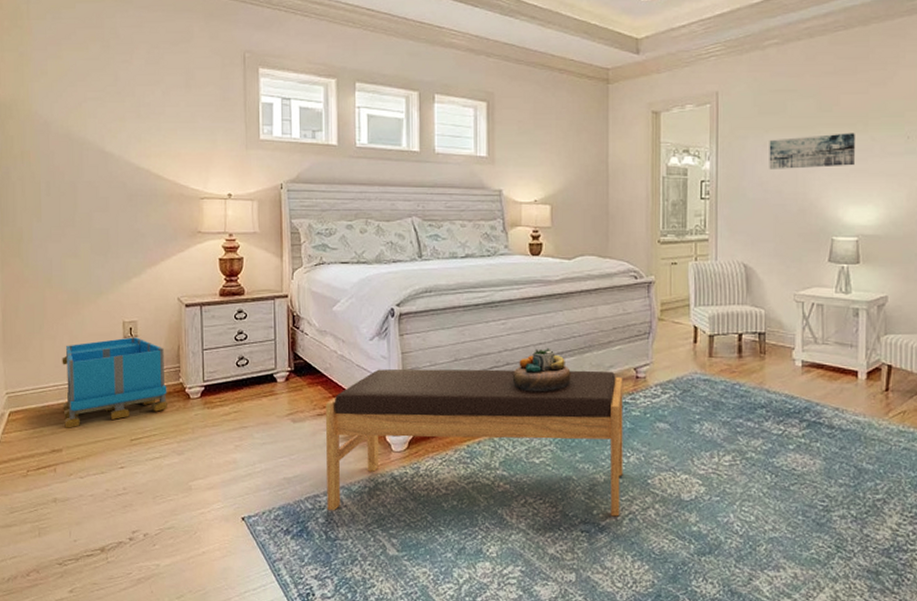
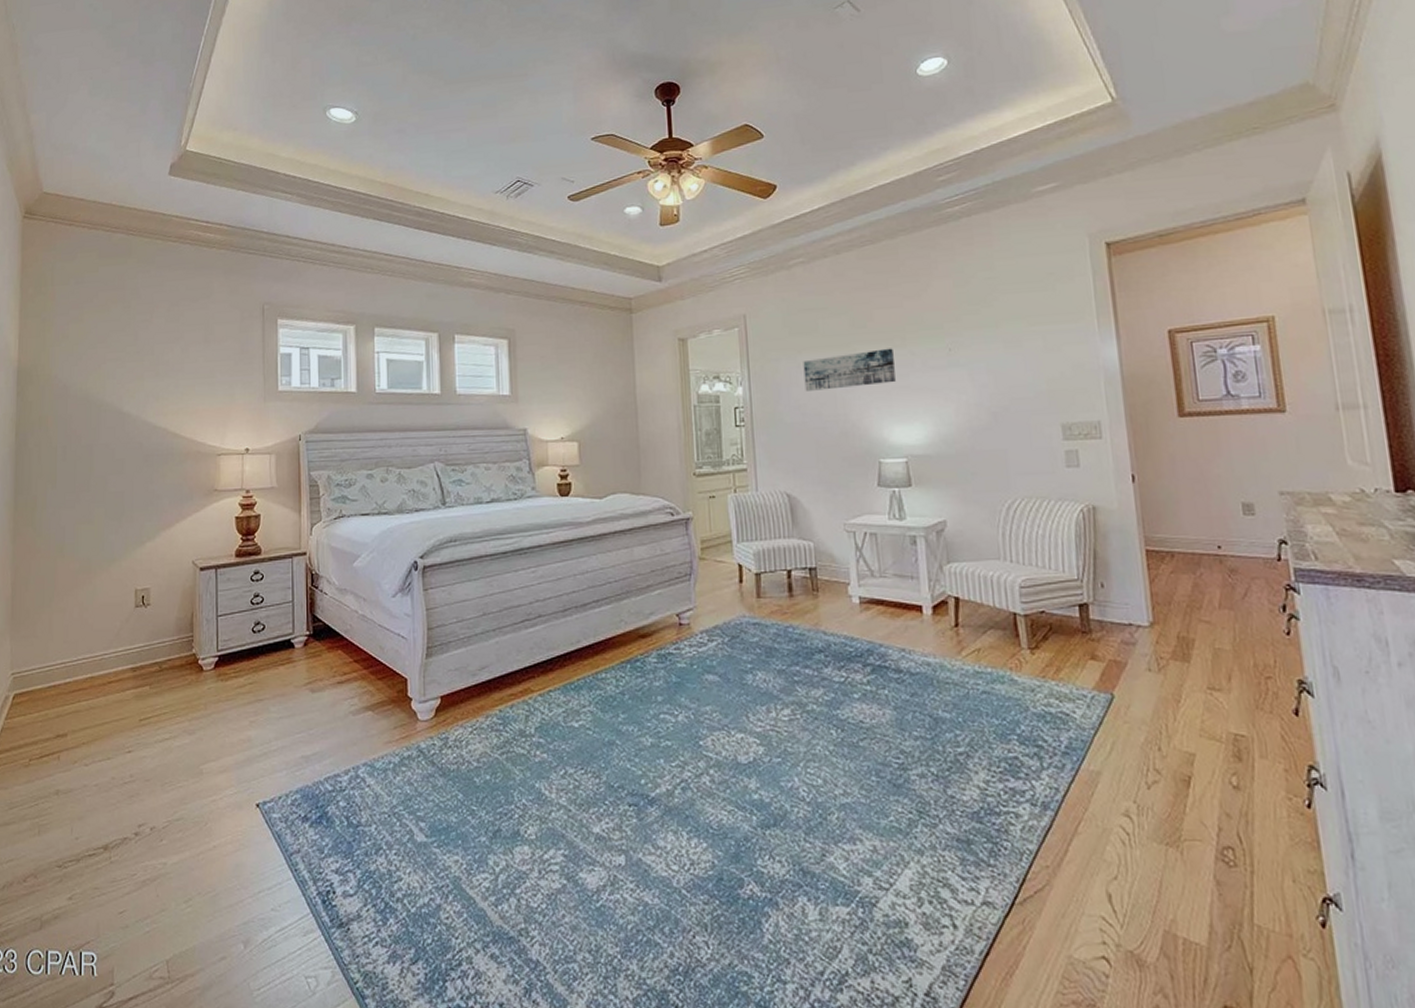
storage bin: present [62,337,167,428] -> none [70,606,179,710]
bench: present [325,368,623,517] -> none [345,618,672,793]
decorative bowl: present [512,347,571,392] -> none [545,595,609,646]

